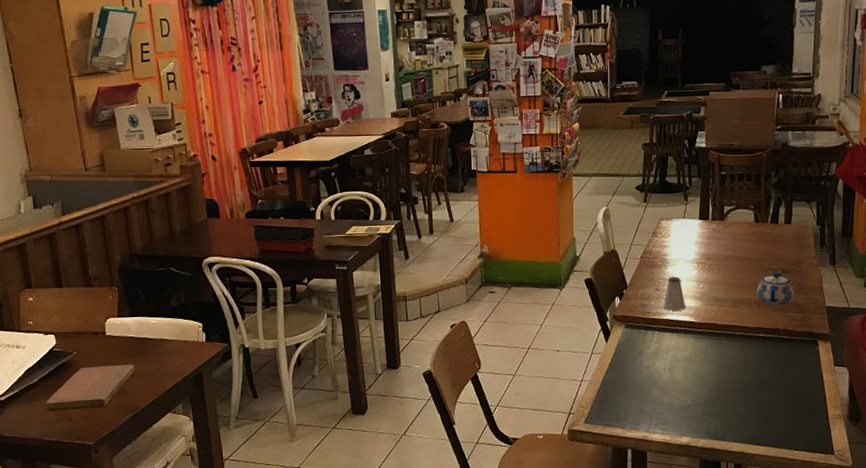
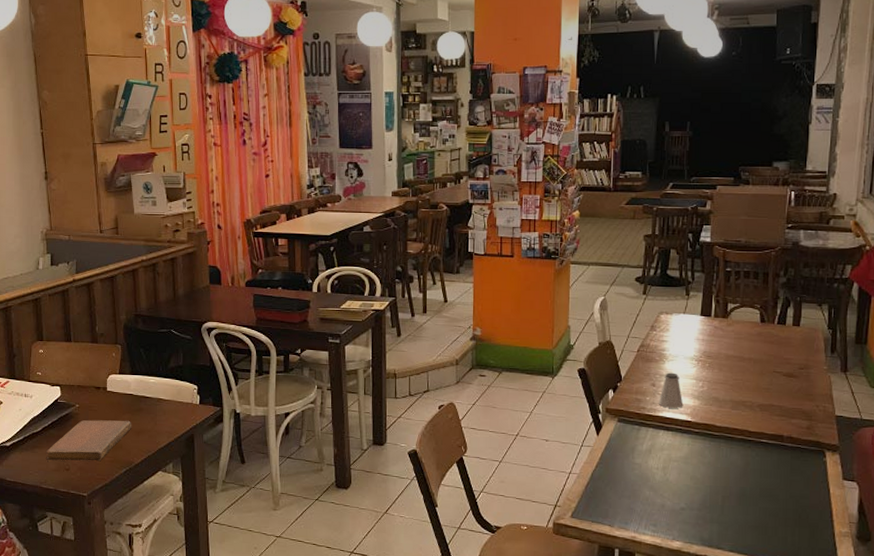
teapot: present [757,270,795,306] -> none [760,374,801,411]

